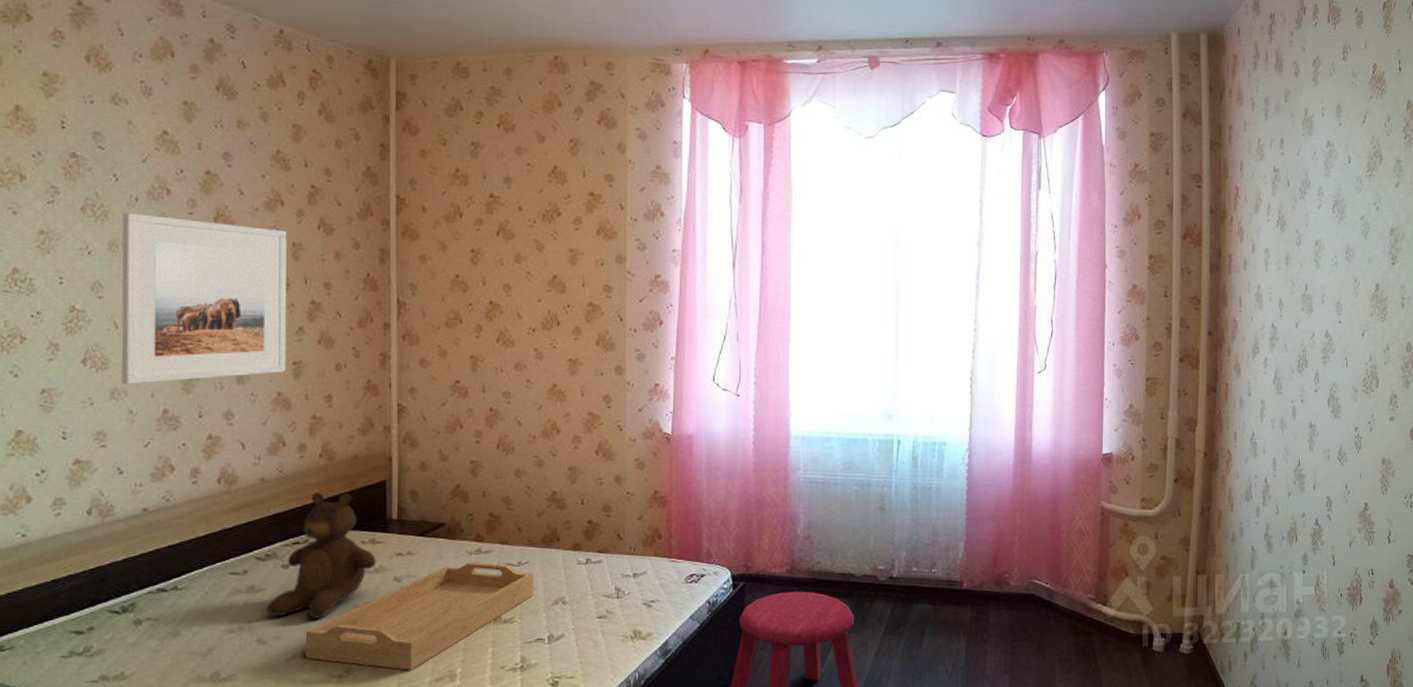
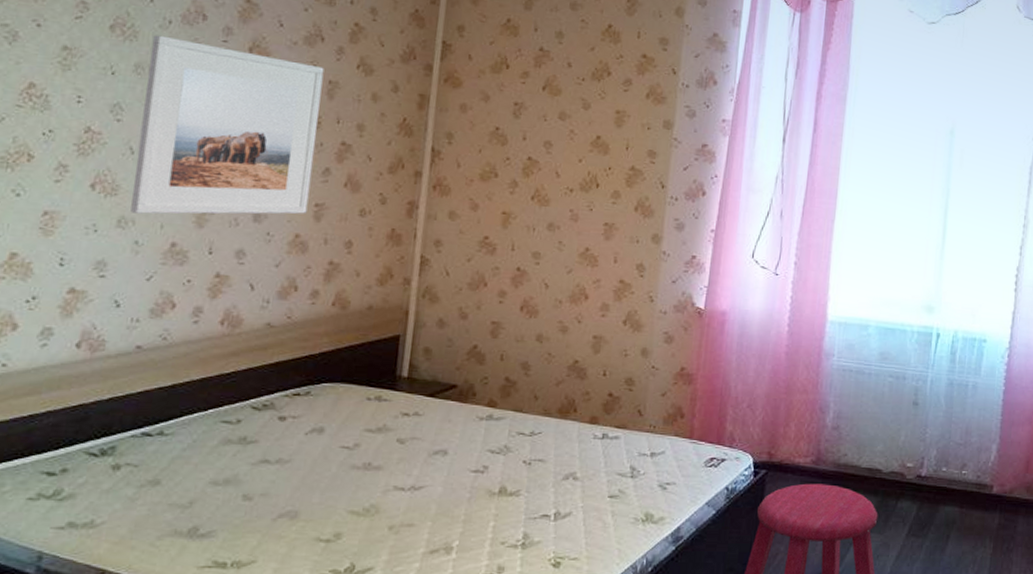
teddy bear: present [266,492,376,619] -> none [256,342,381,477]
serving tray: present [306,562,533,670] -> none [293,429,546,539]

